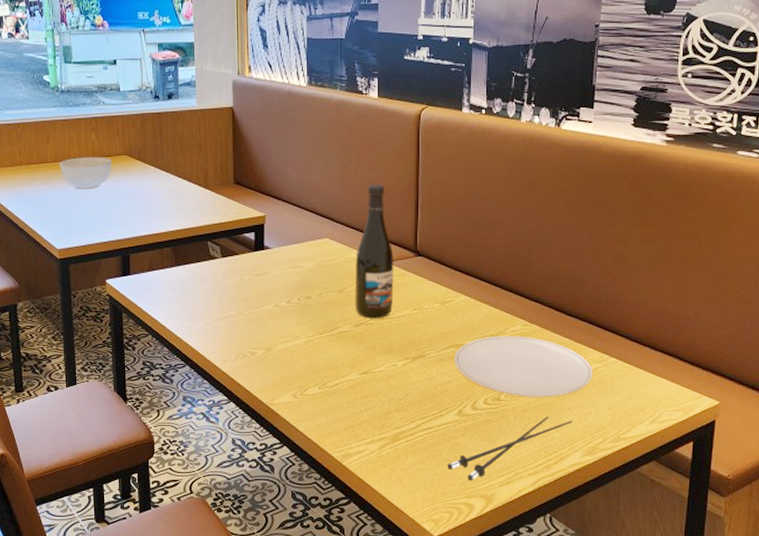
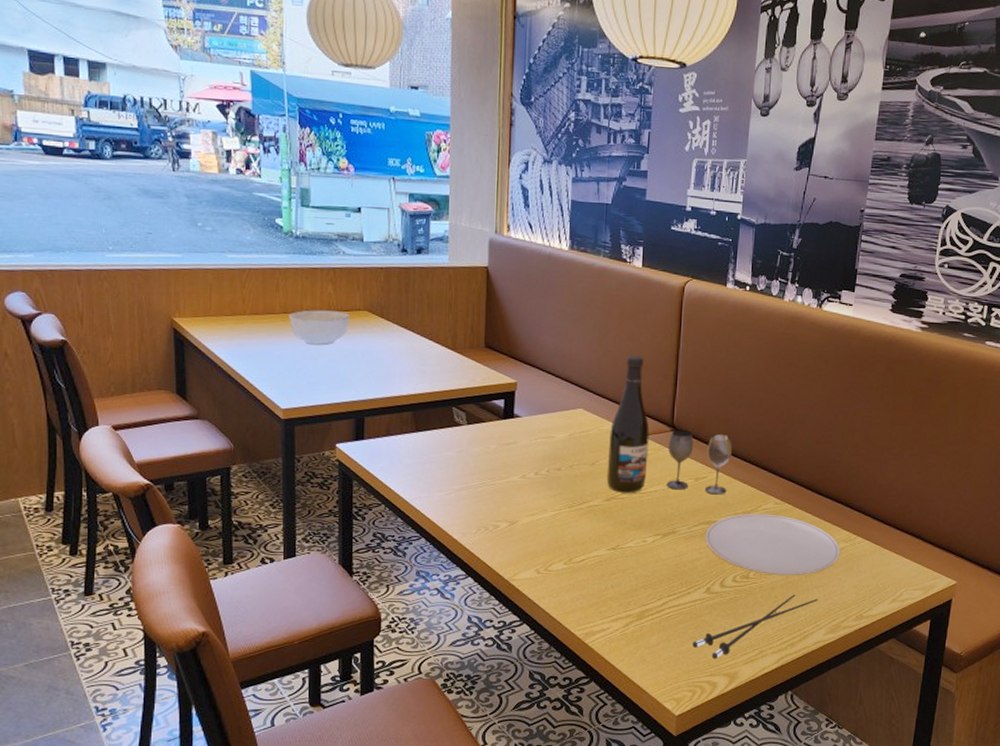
wineglass: none [412,254,477,318] -> present [667,429,733,495]

